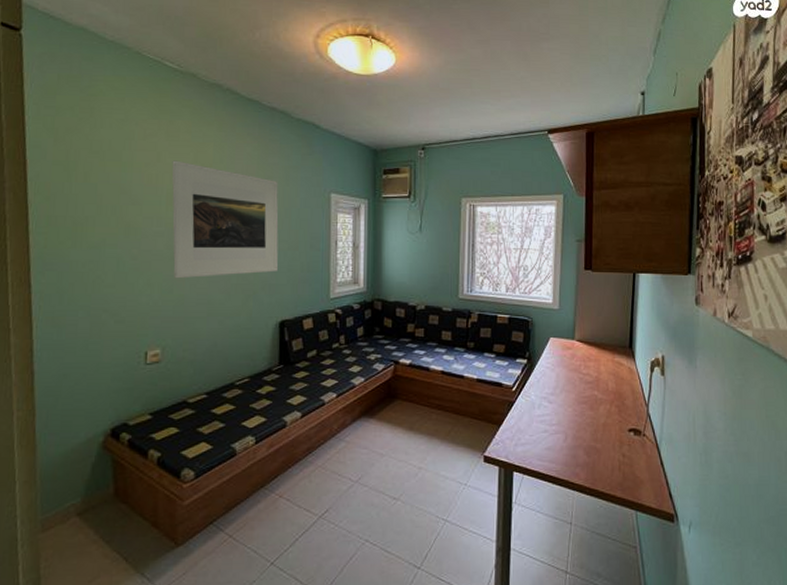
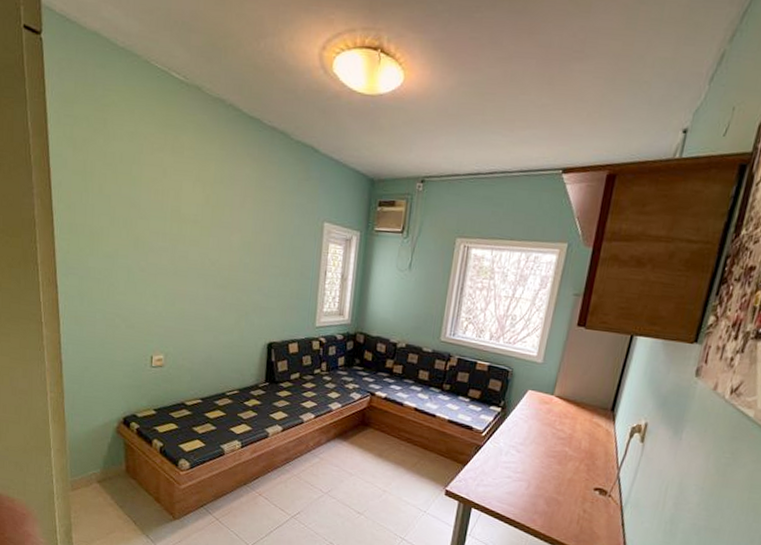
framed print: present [171,160,279,279] -> none [175,177,274,296]

